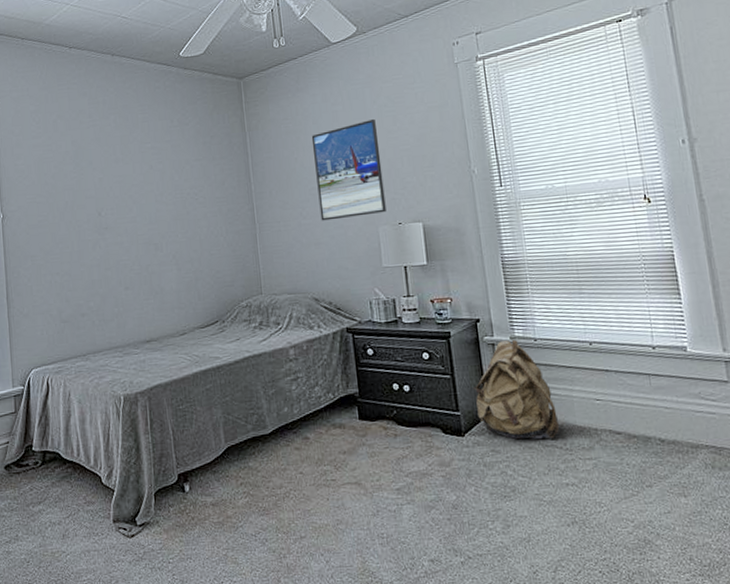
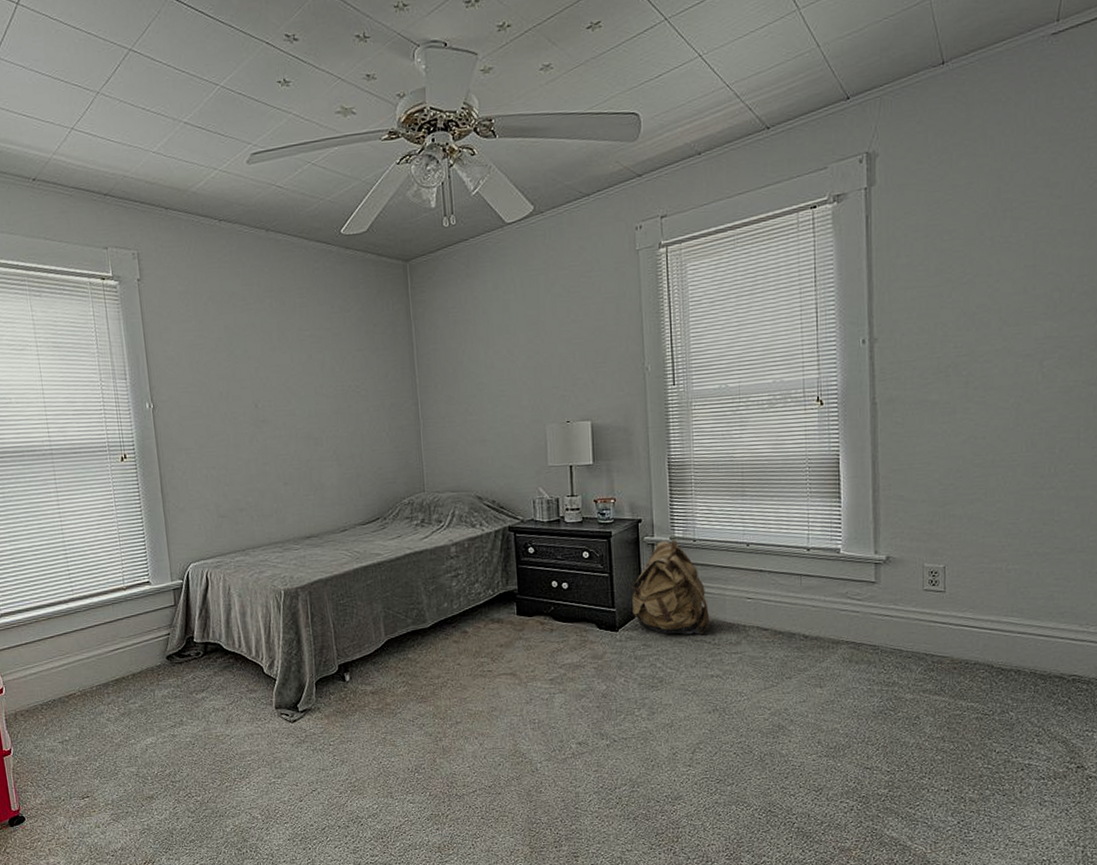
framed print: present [311,118,387,221] -> none [480,309,555,418]

